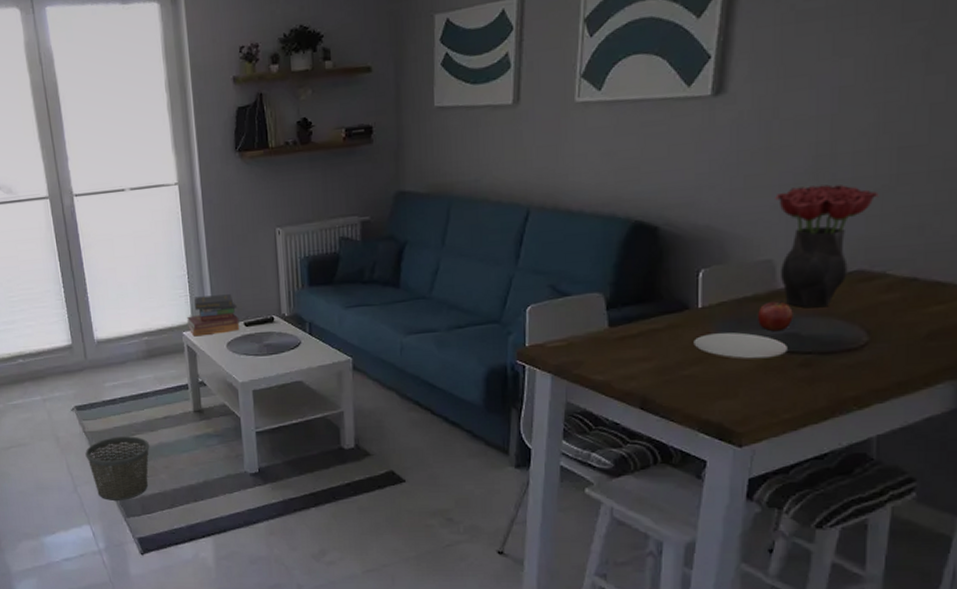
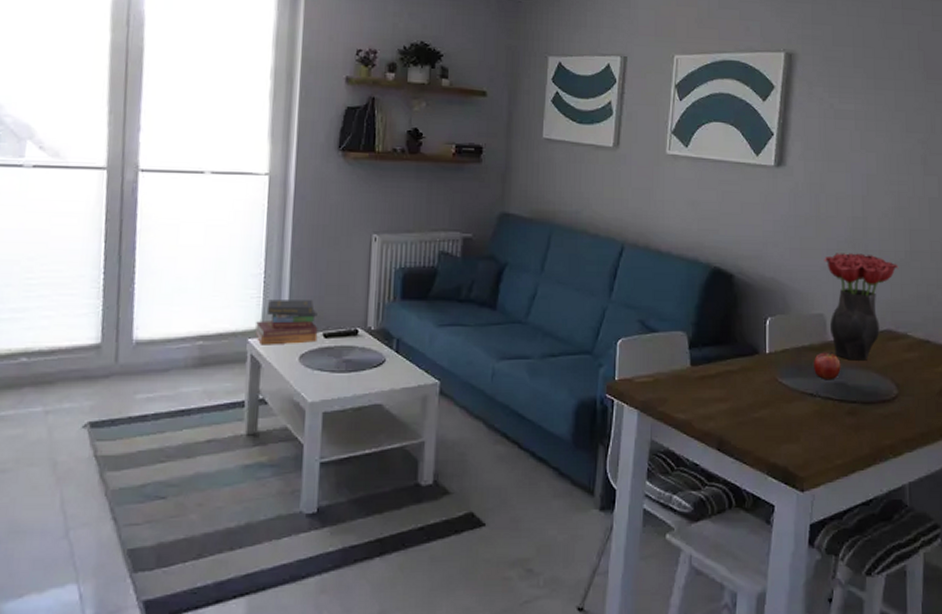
basket: present [85,436,150,500] -> none [90,463,183,549]
plate: present [694,332,787,360] -> none [762,379,837,405]

